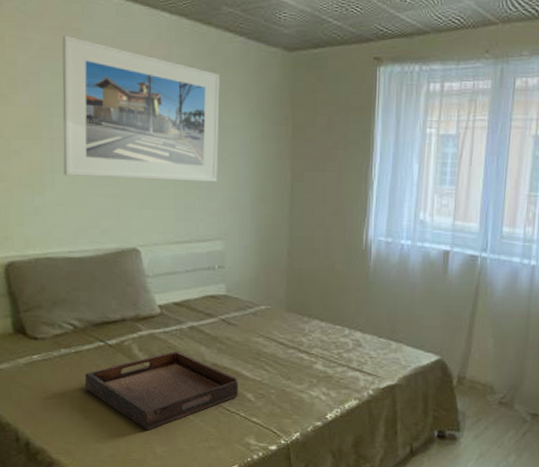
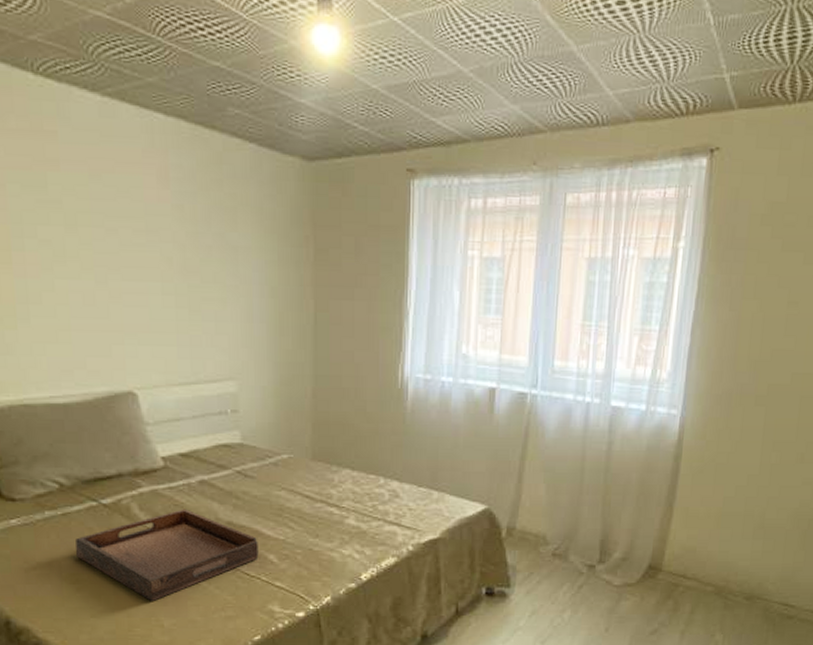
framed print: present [62,34,220,182] -> none [32,138,228,313]

